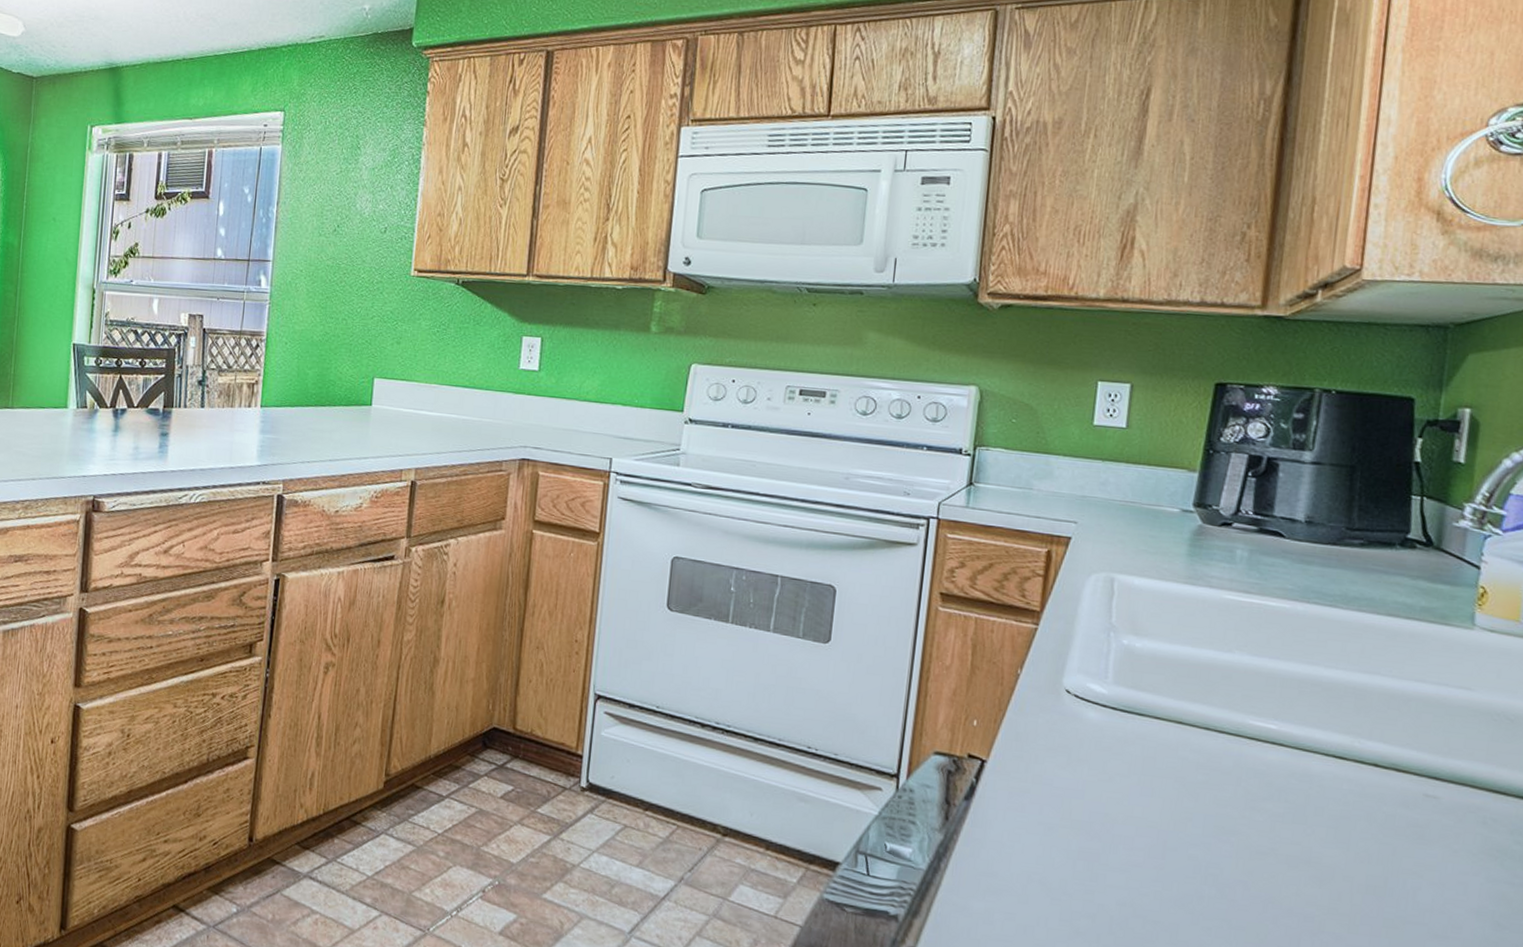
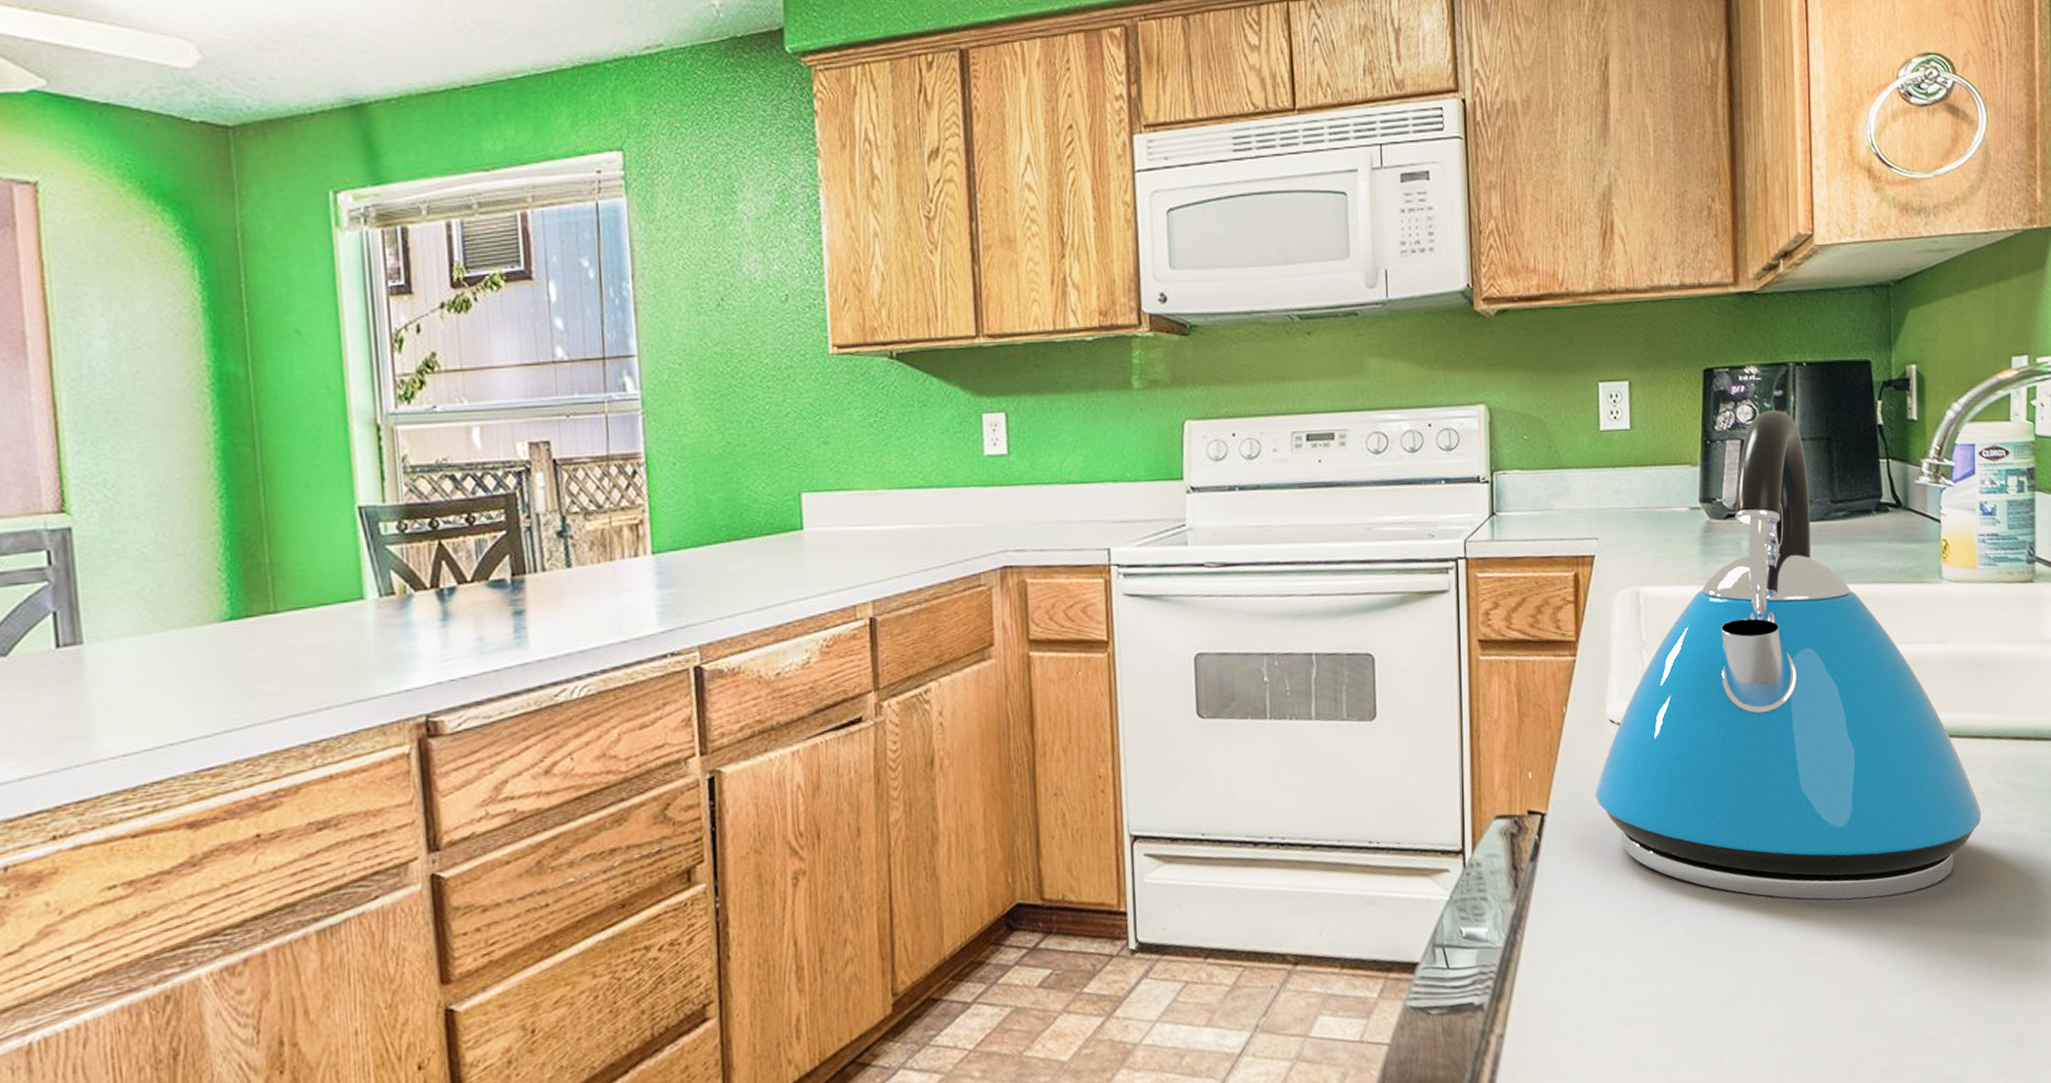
kettle: none [1040,430,1493,930] -> present [1595,409,1982,901]

